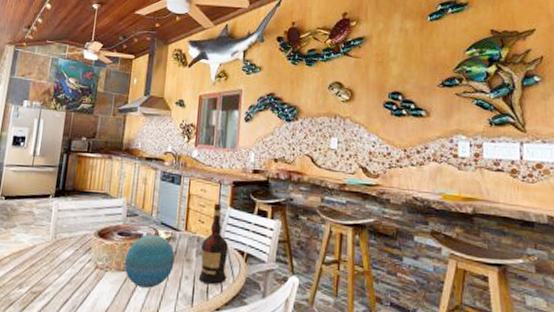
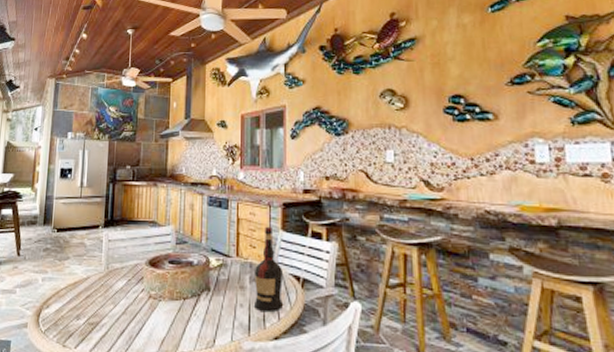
decorative orb: present [124,234,175,288] -> none [177,261,228,317]

